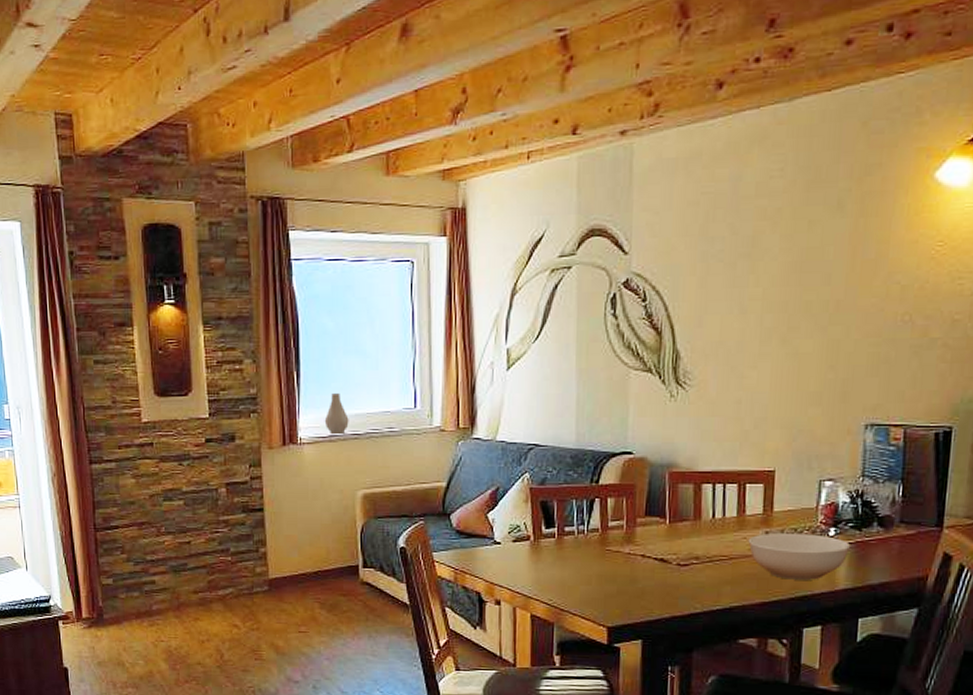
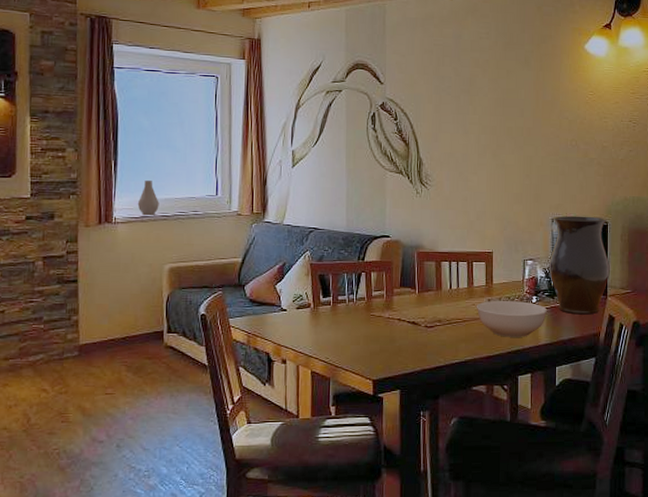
vase: none [856,419,951,553] -> present [549,215,610,315]

